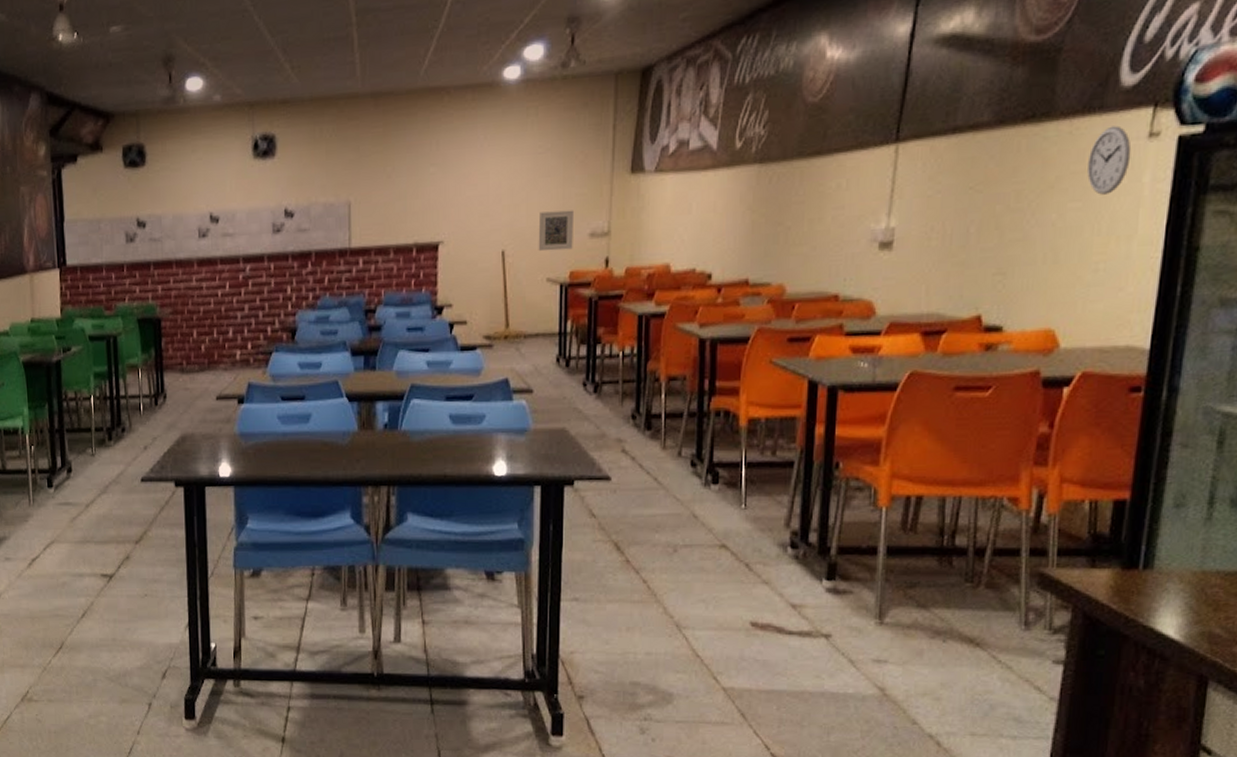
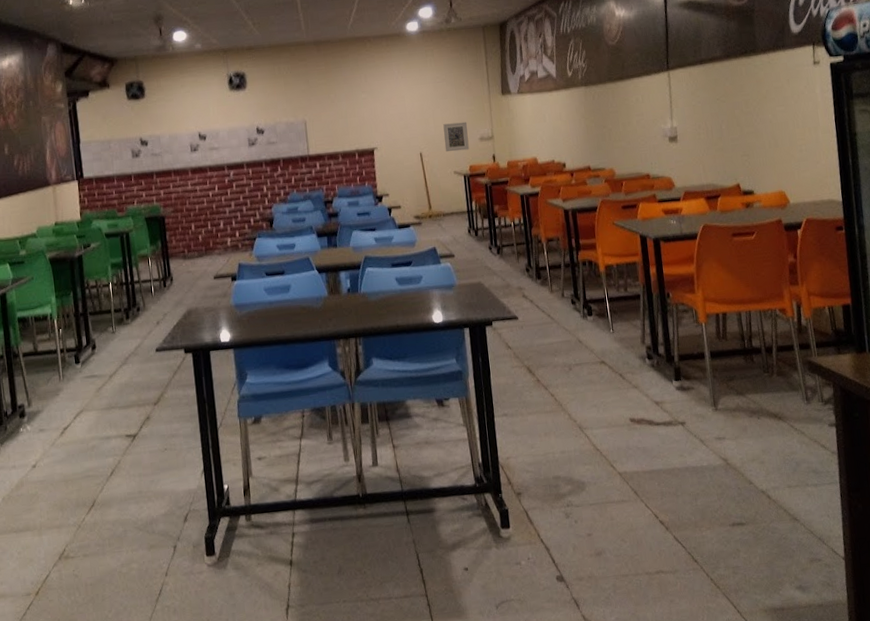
wall clock: present [1086,125,1132,195] -> none [782,57,807,102]

